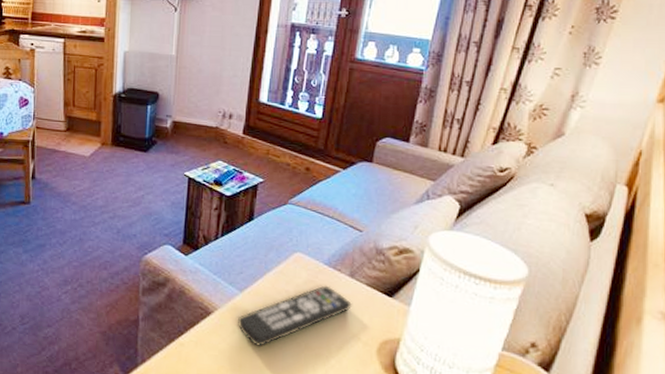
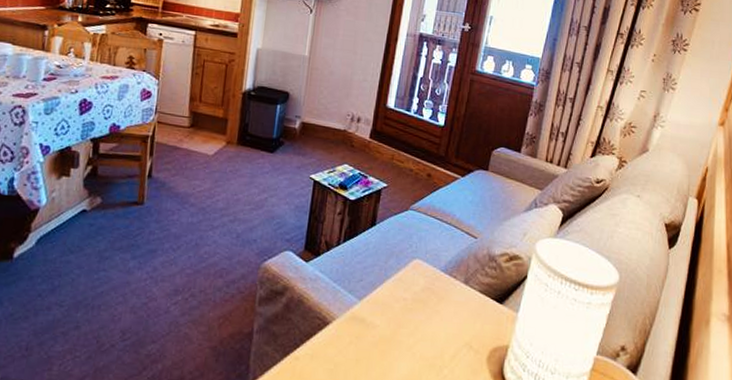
remote control: present [238,285,353,347] -> none [355,292,467,359]

